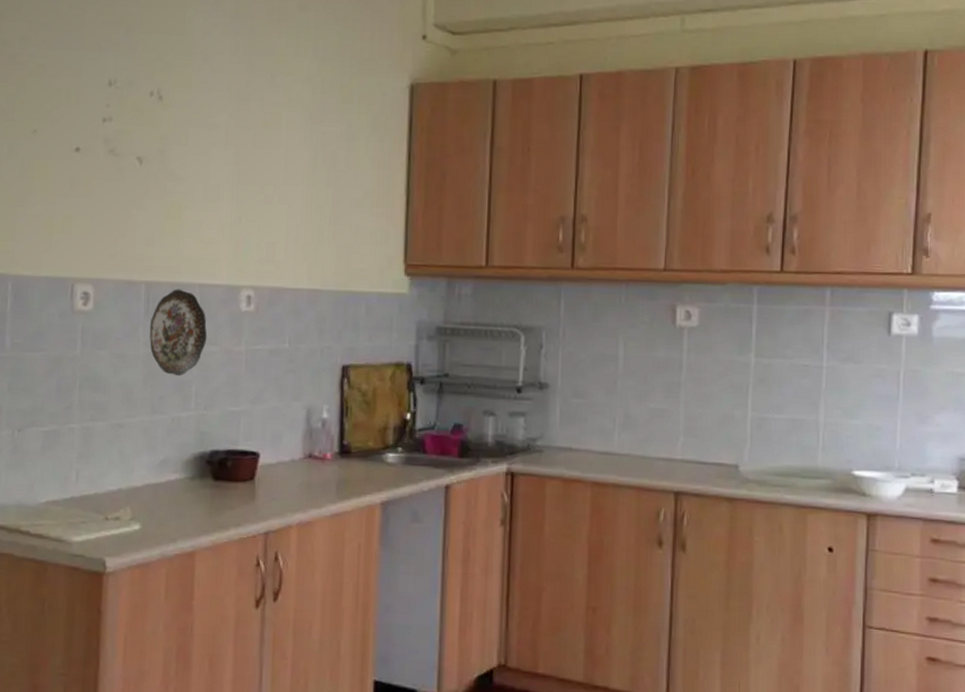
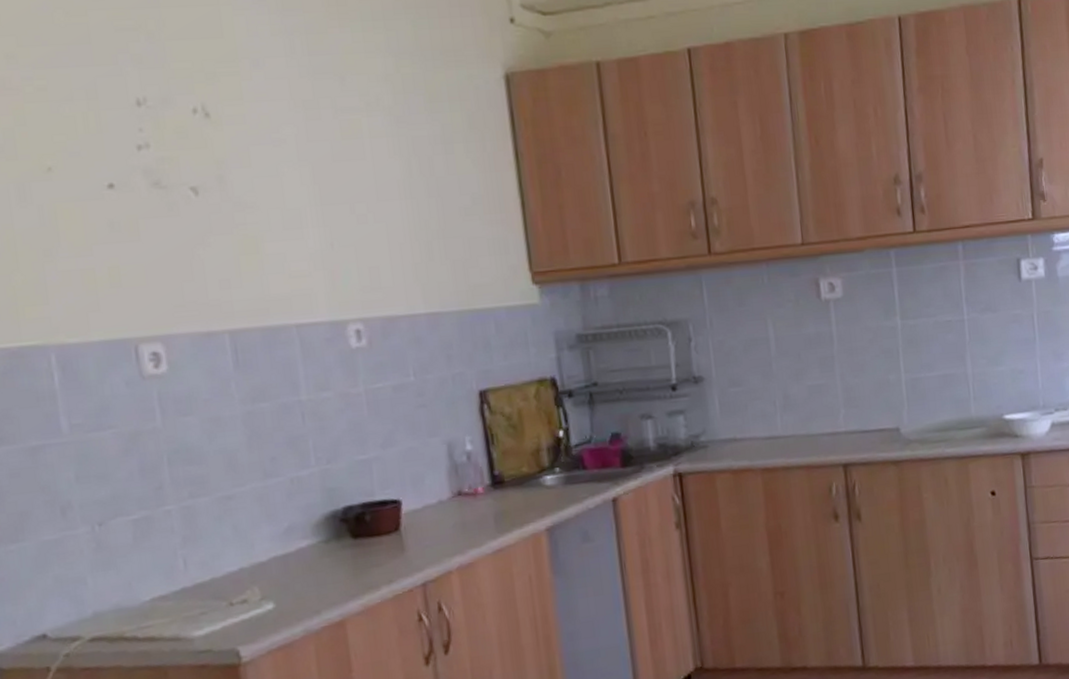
decorative plate: present [149,289,207,377] -> none [243,333,317,432]

